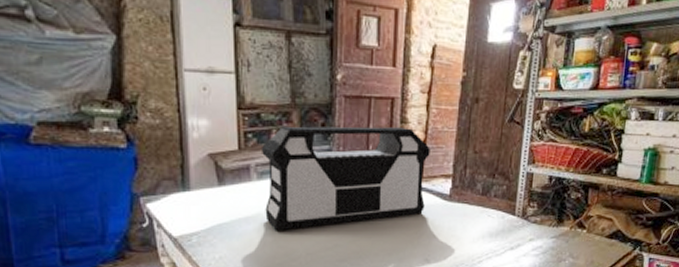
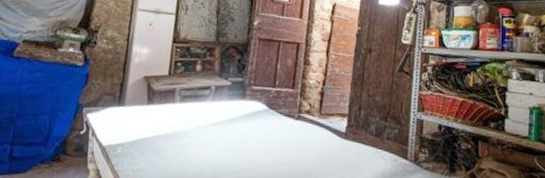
toolbox: present [260,126,430,231] -> none [182,59,329,151]

